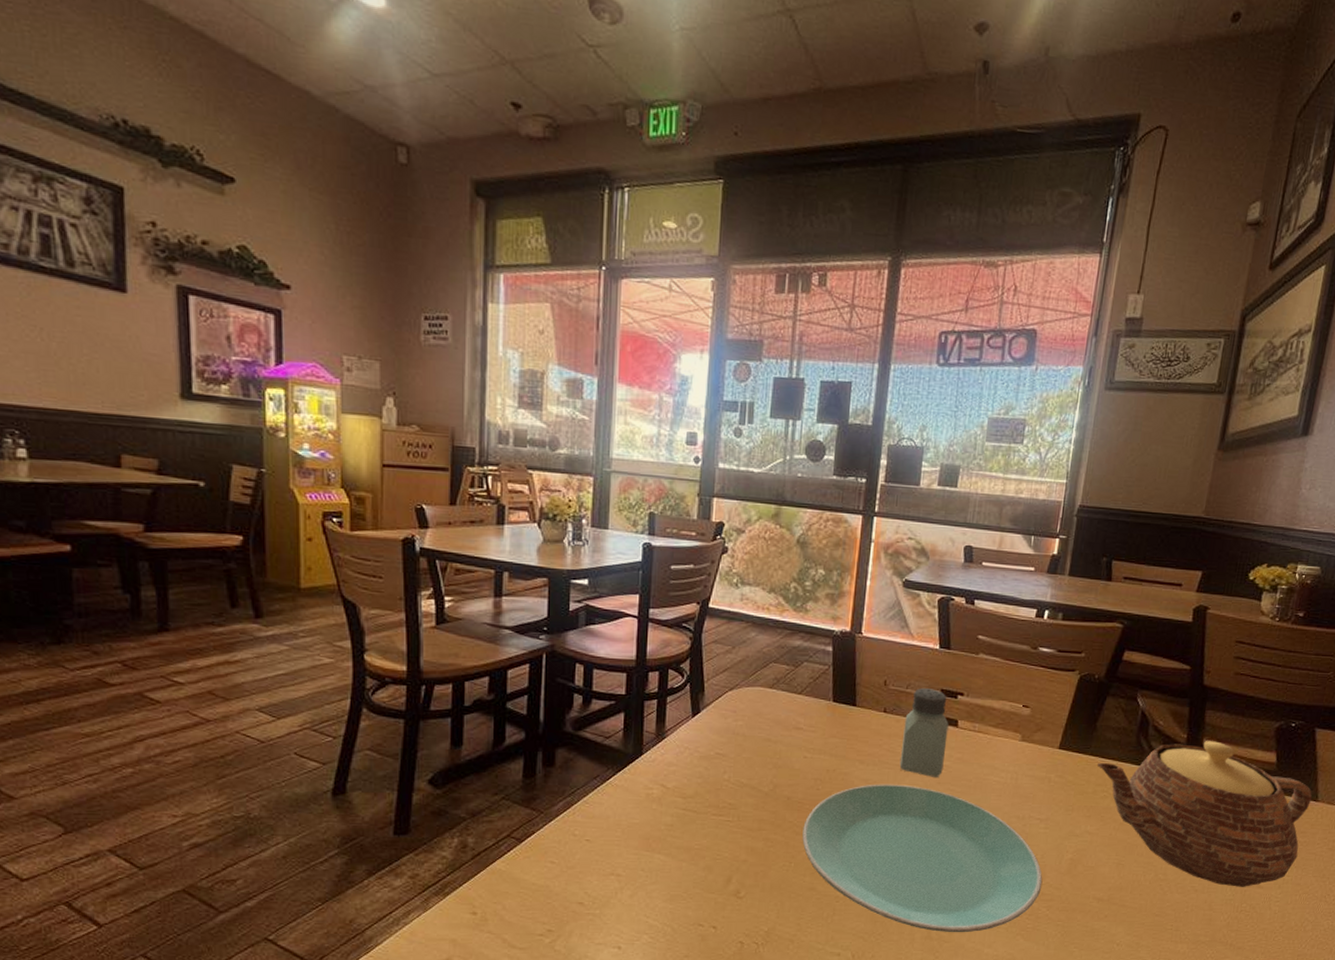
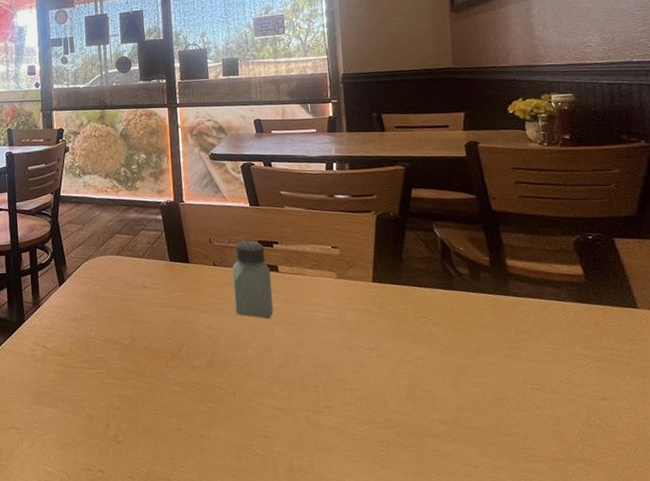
plate: present [802,784,1043,933] -> none [162,327,387,465]
teapot: present [1097,741,1313,887] -> none [412,260,634,401]

